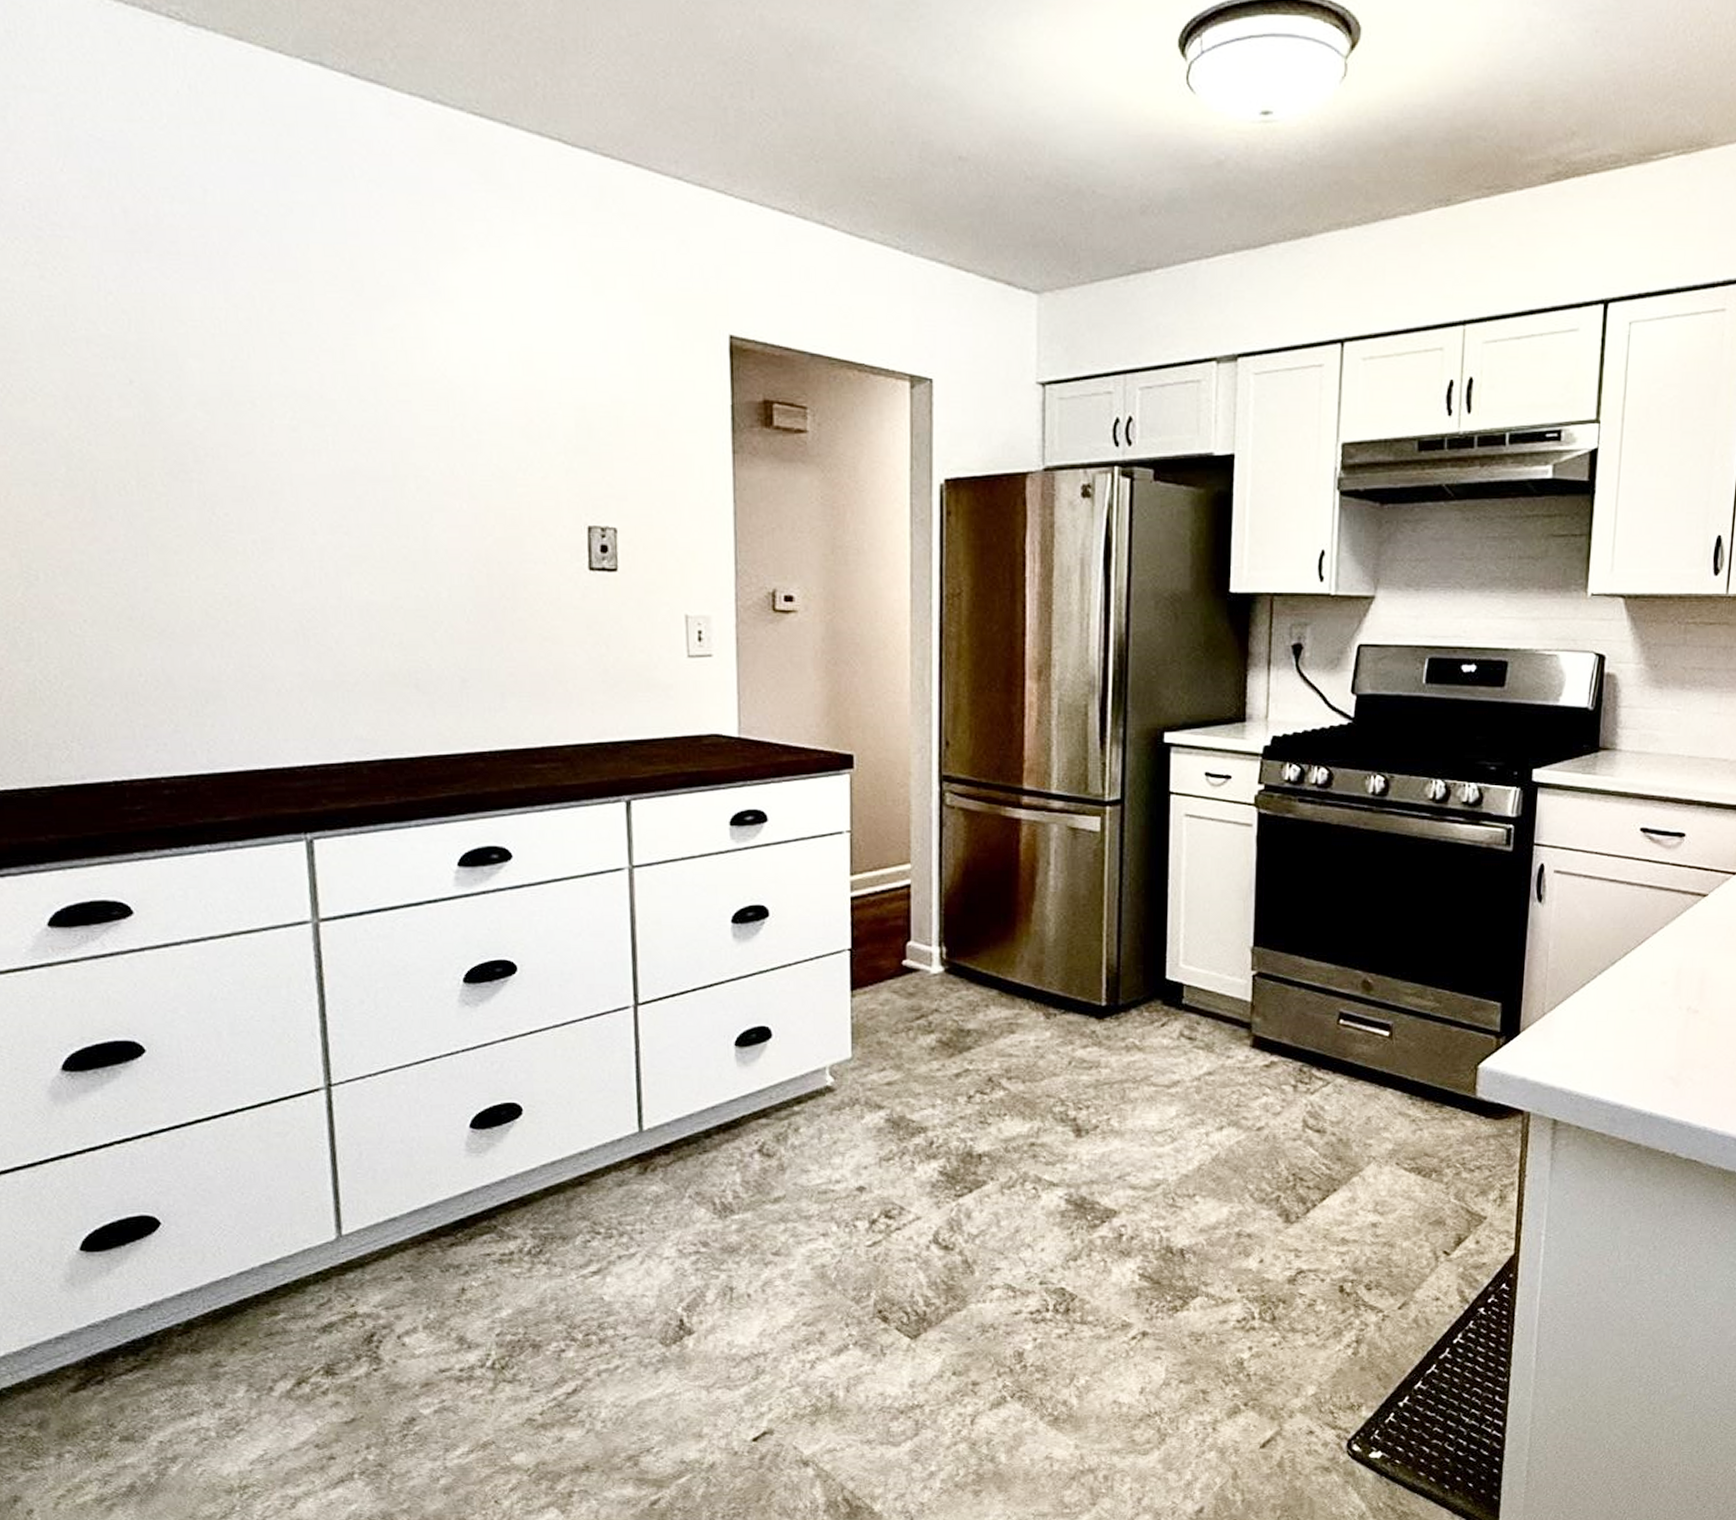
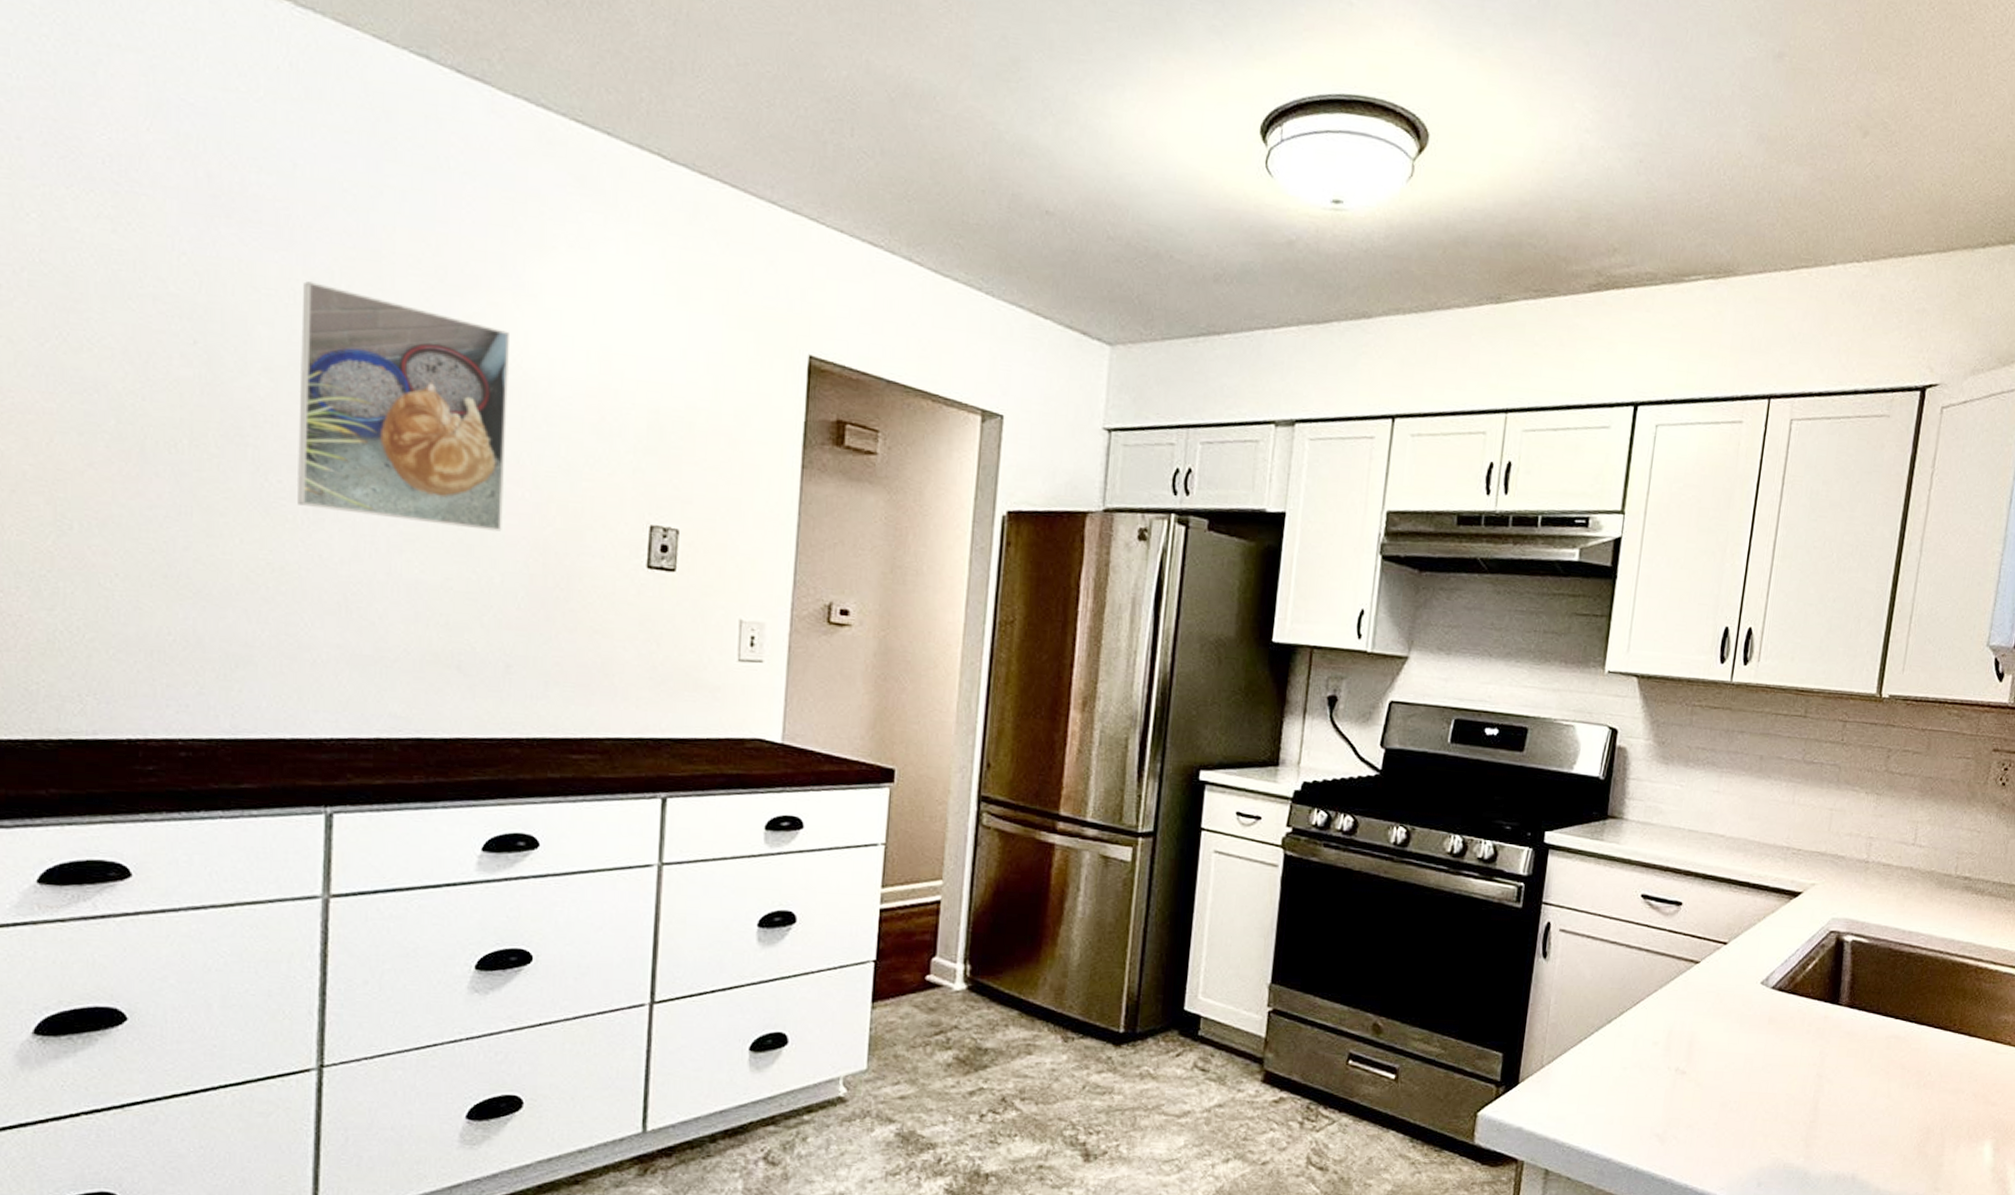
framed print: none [227,309,444,546] -> present [298,281,509,532]

